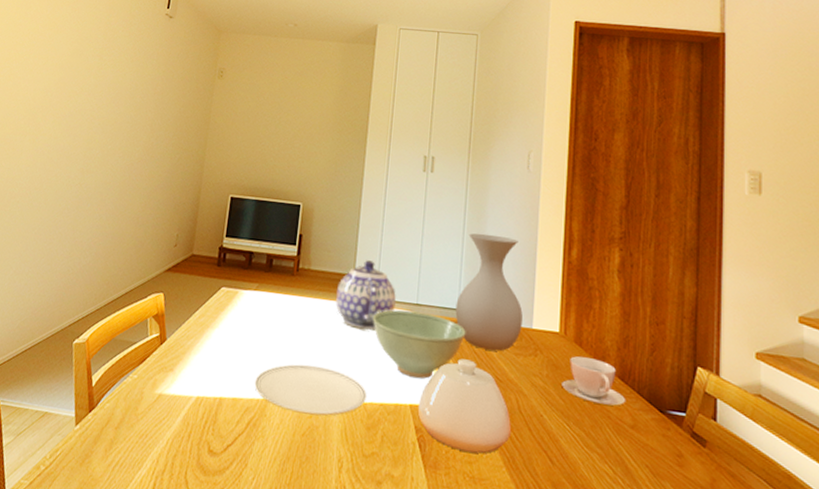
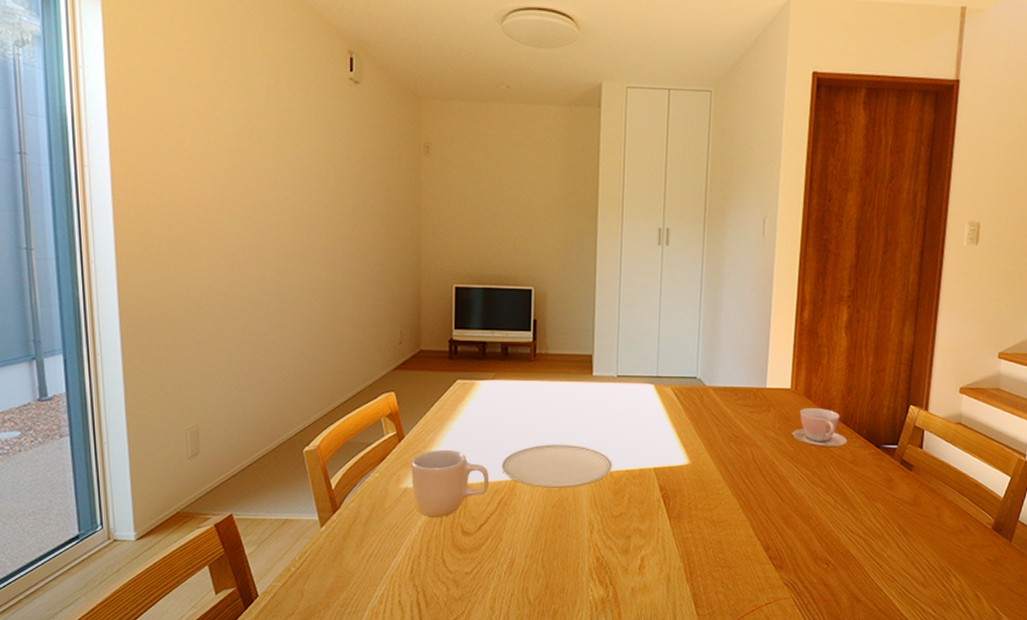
mug: none [165,357,242,431] -> present [411,449,489,518]
teapot: present [335,260,396,330] -> none [575,339,636,405]
bowl: present [372,309,466,379] -> none [613,383,705,443]
sugar bowl: present [417,358,512,454] -> none [661,422,747,501]
vase: present [455,233,523,352] -> none [694,303,757,411]

